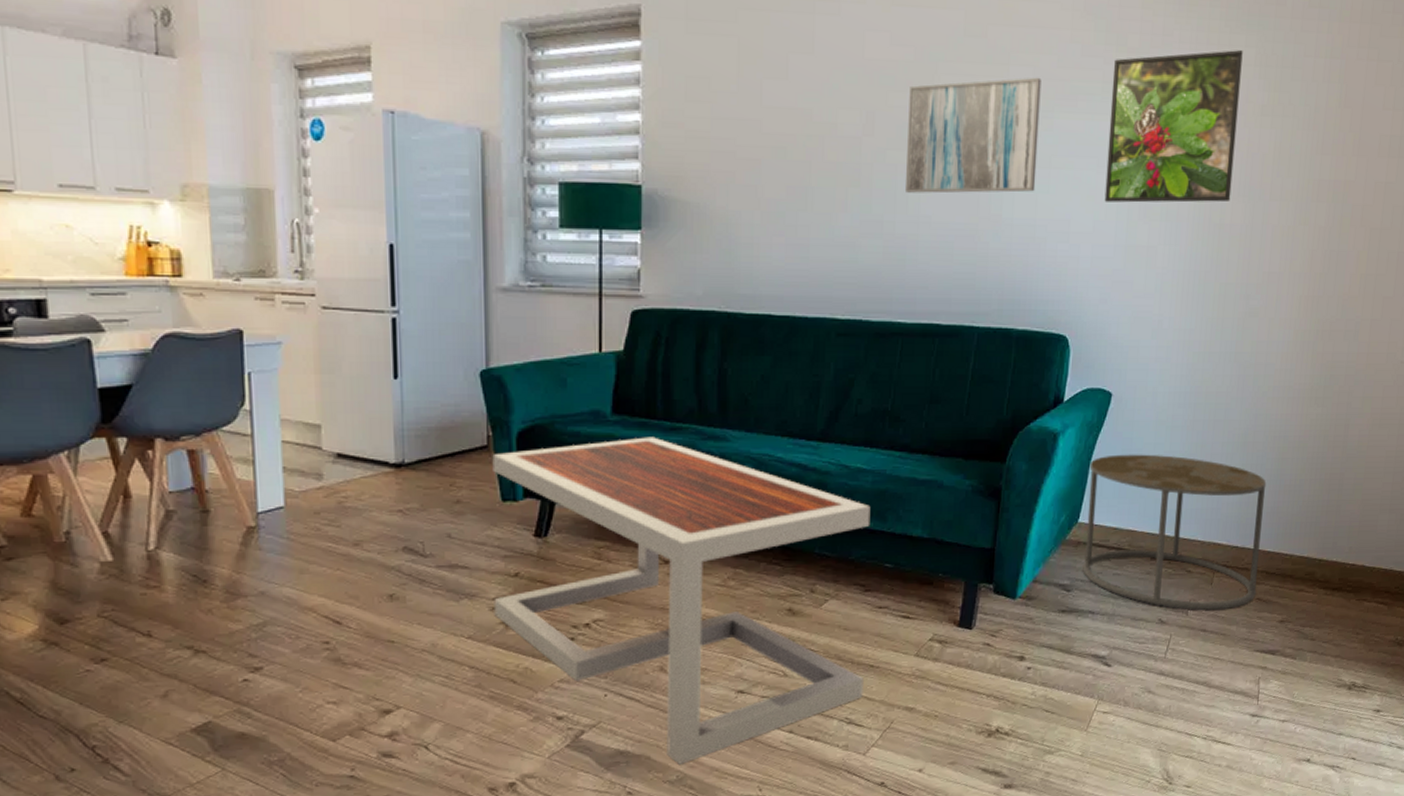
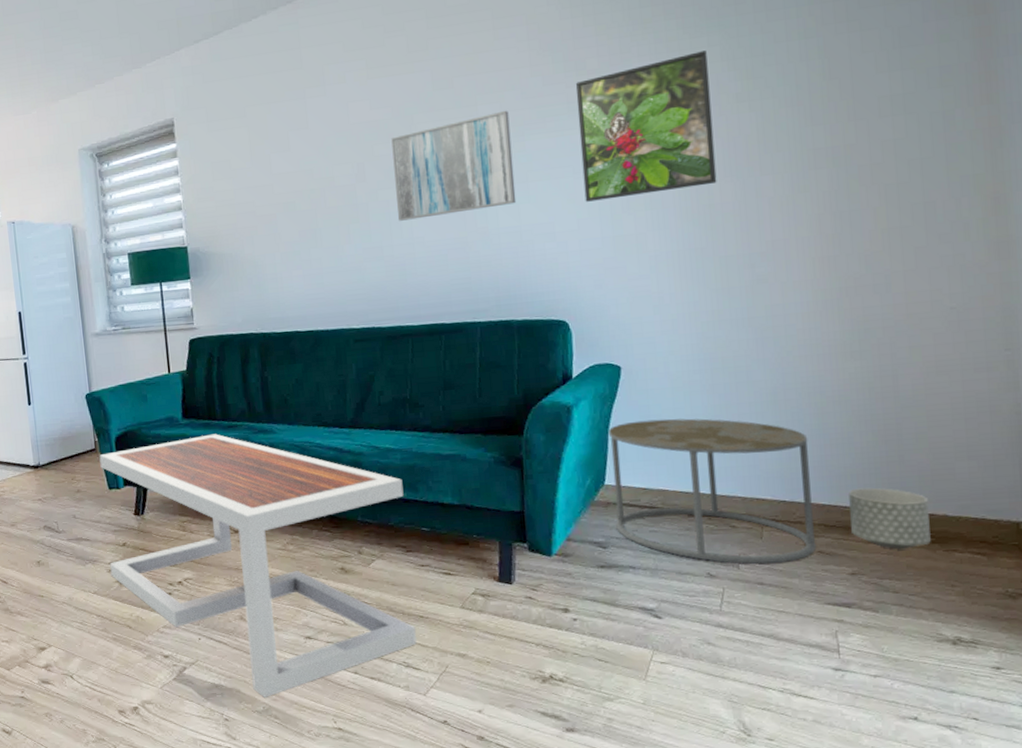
planter: none [1287,536,1352,597] -> present [848,487,931,549]

